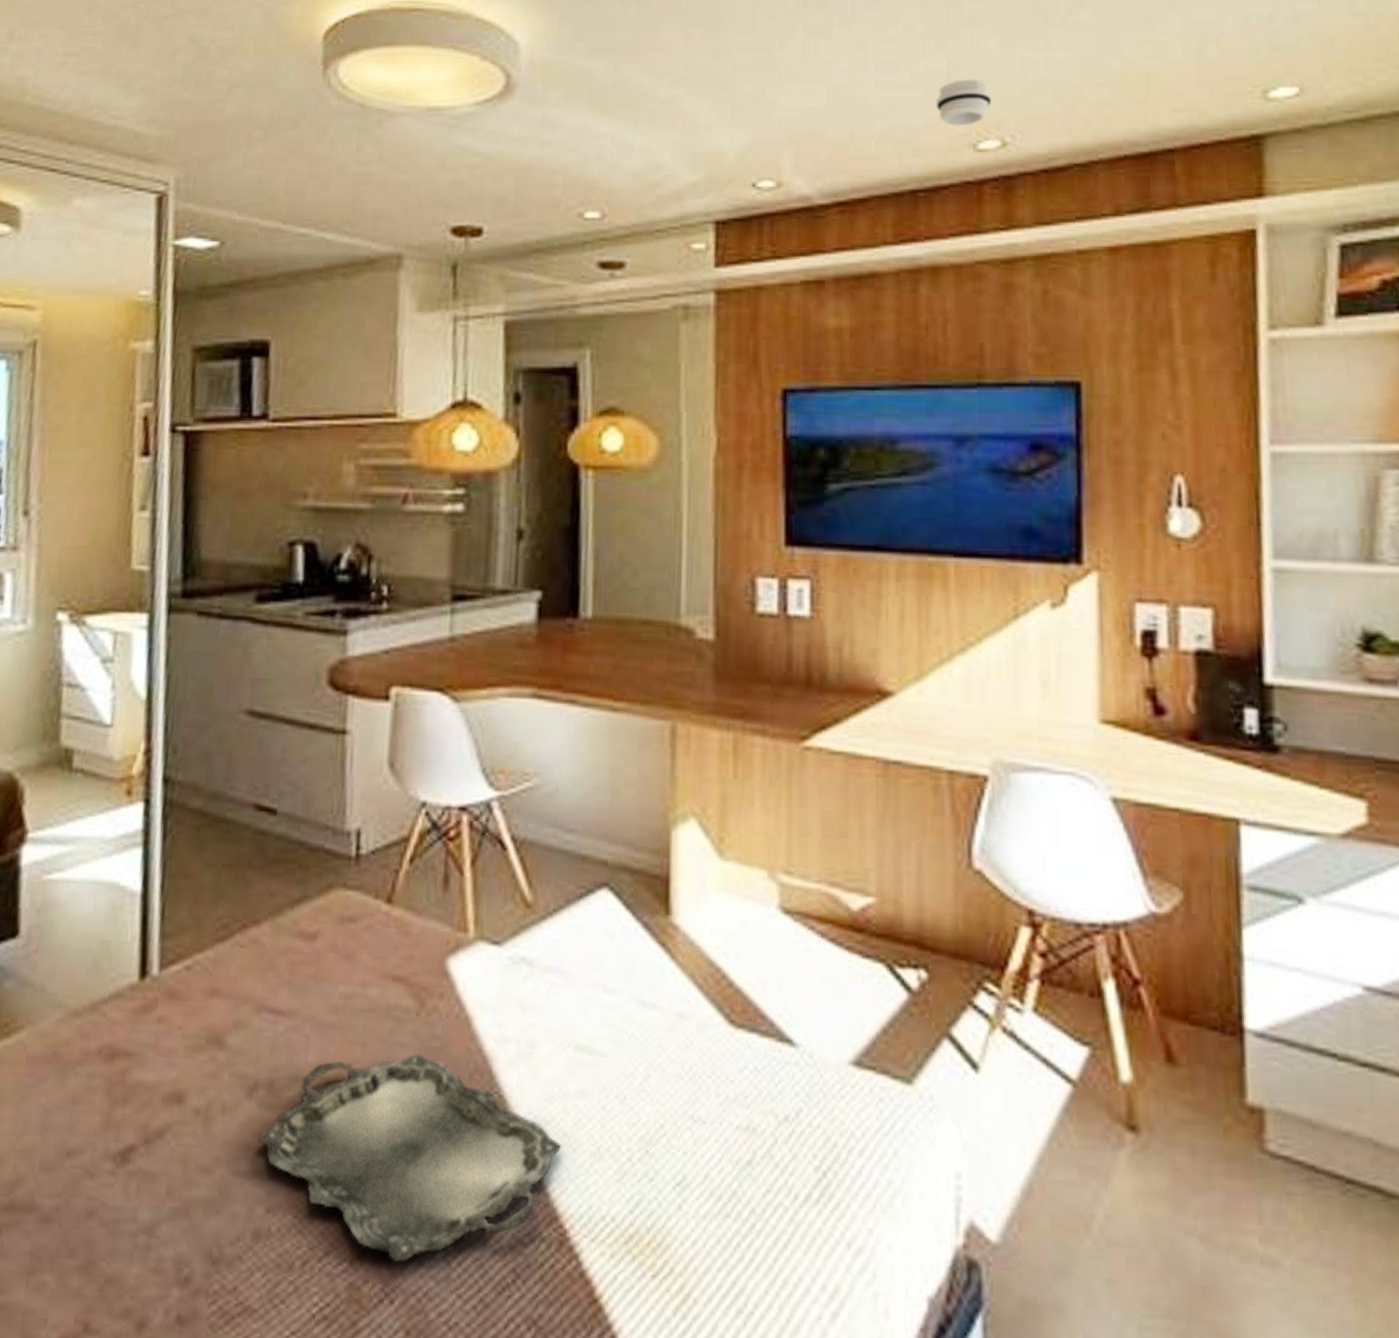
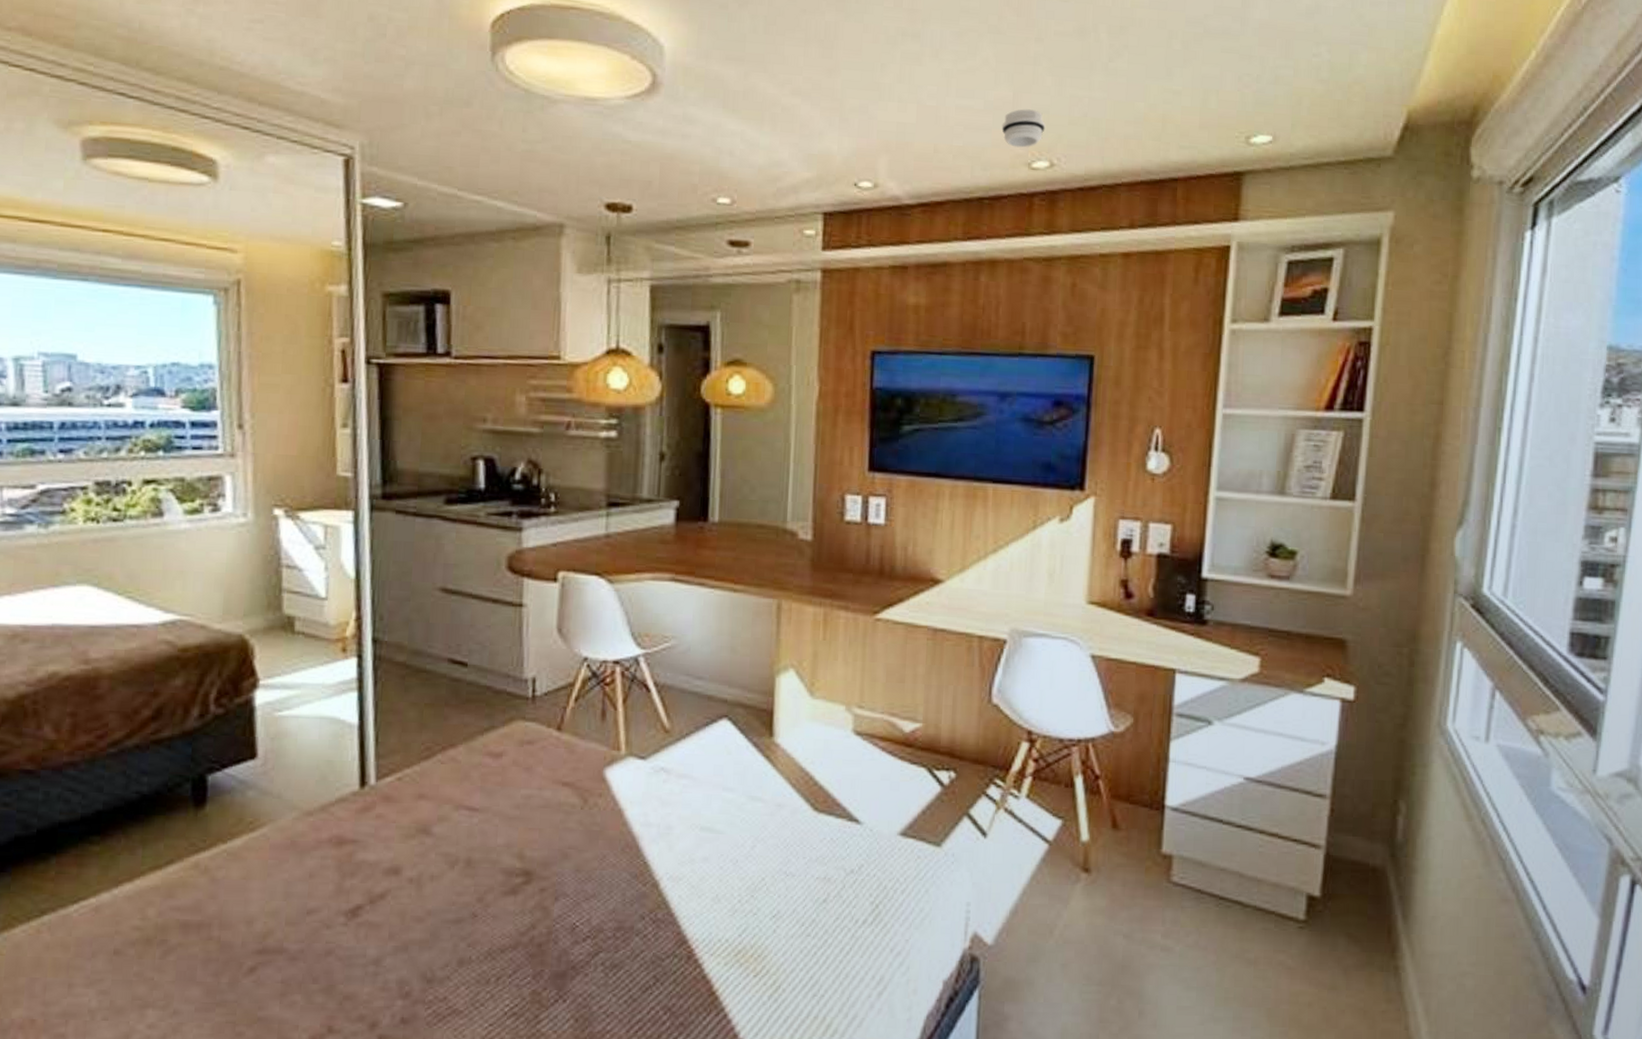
serving tray: present [257,1054,561,1263] -> none [459,836,690,976]

